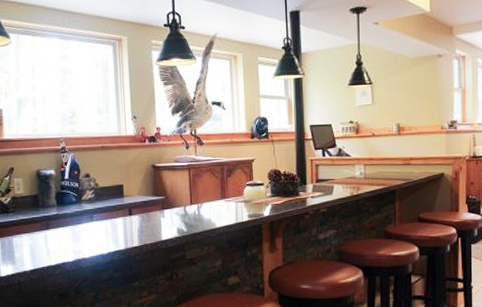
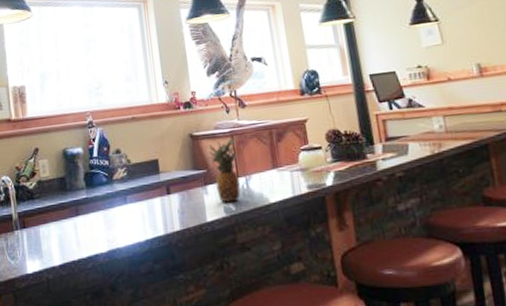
fruit: none [164,170,193,225] -> present [204,136,241,203]

